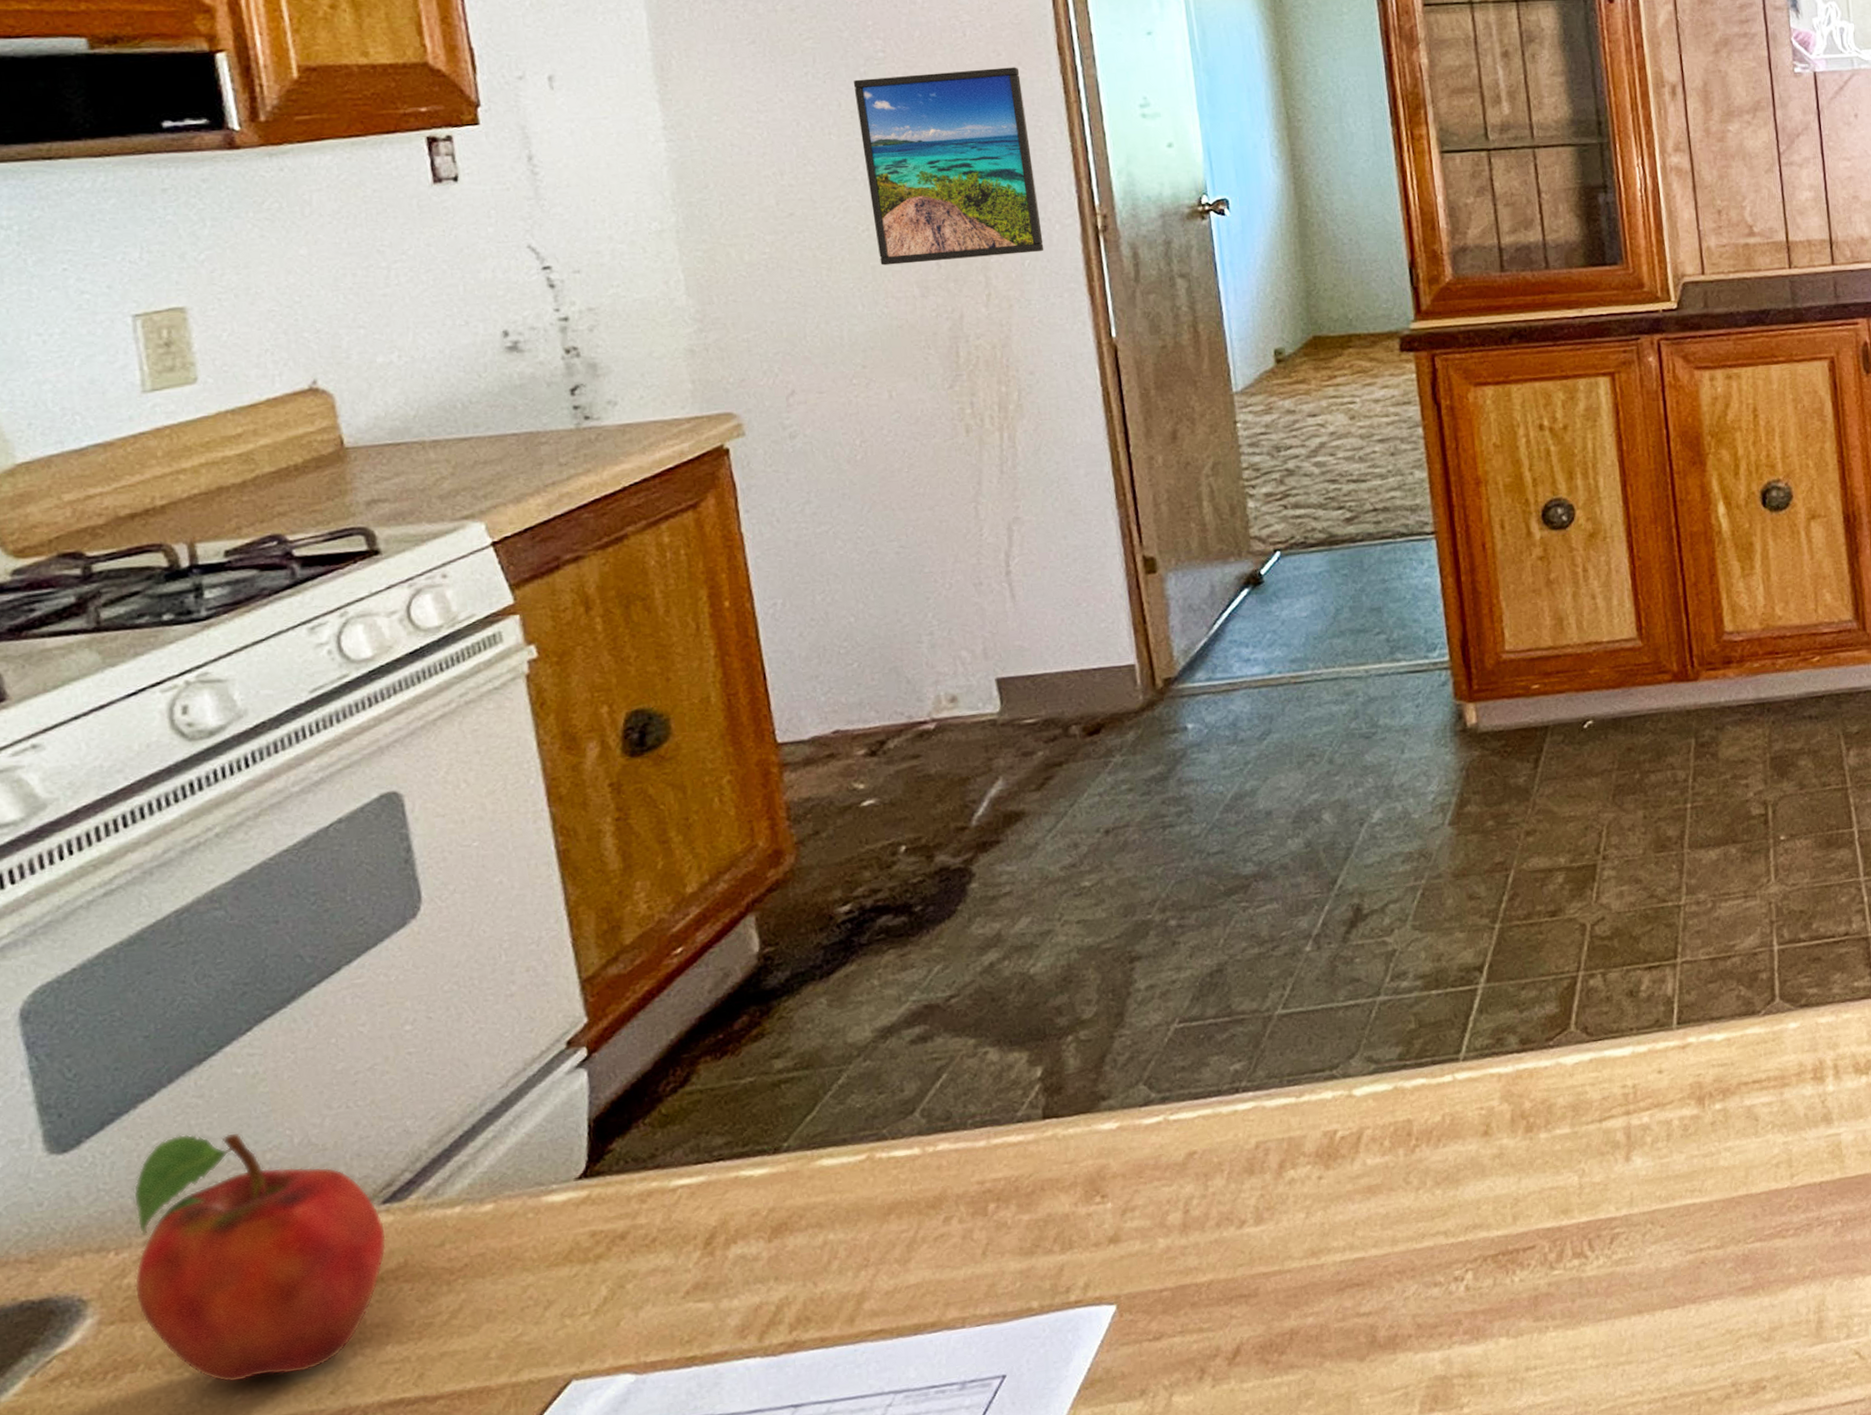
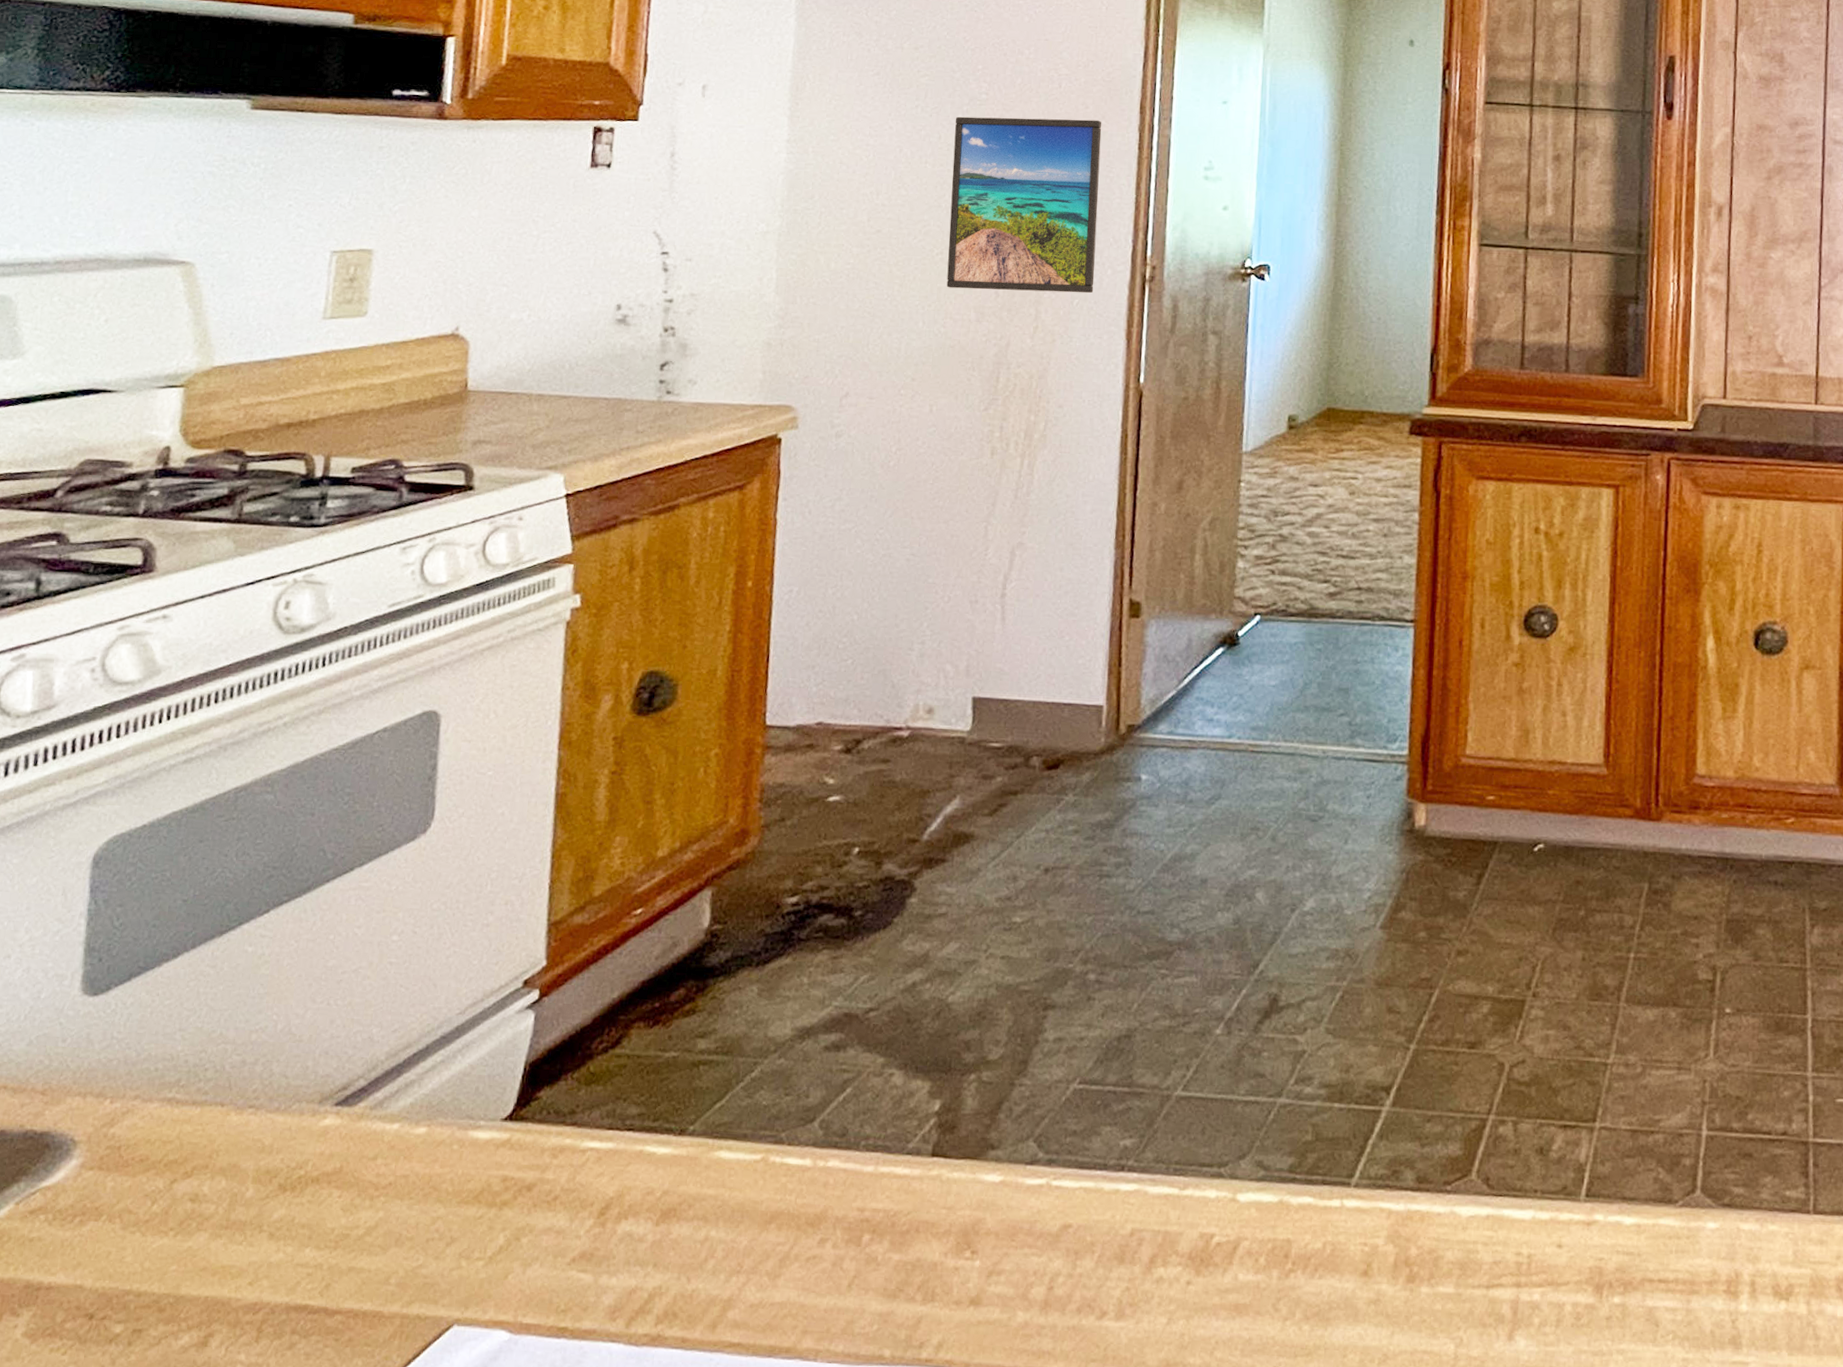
fruit: present [133,1132,387,1383] -> none [116,999,332,1257]

